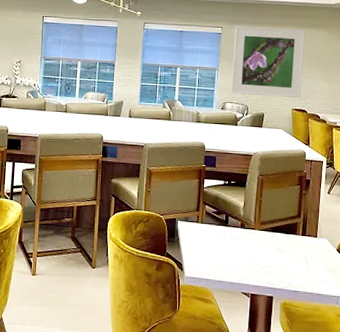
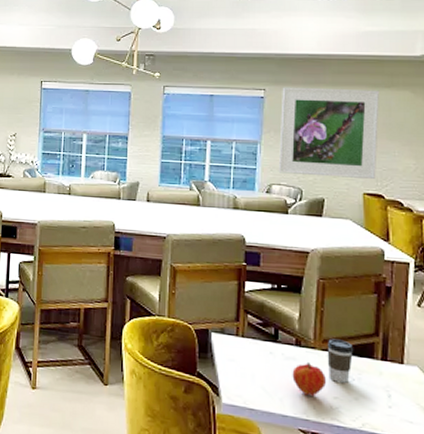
fruit: none [238,239,262,266] -> present [292,361,326,396]
coffee cup: none [263,221,283,254] -> present [327,339,354,383]

